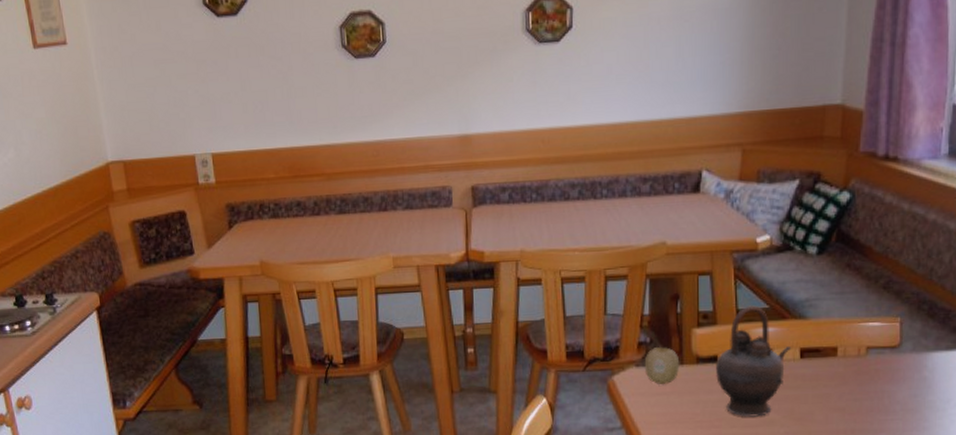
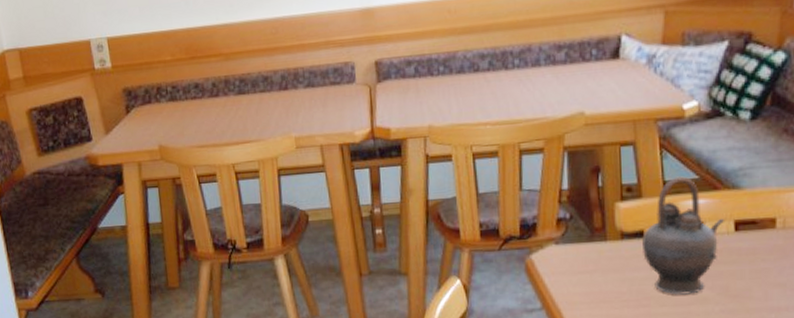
fruit: present [644,347,680,384] -> none [564,223,603,262]

